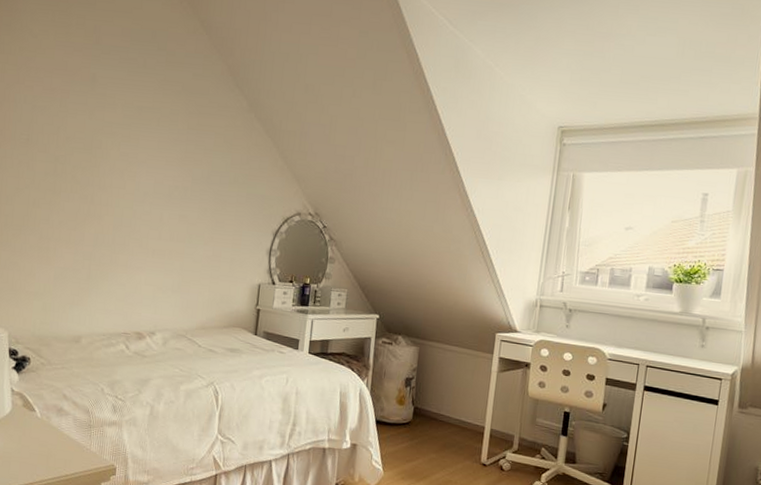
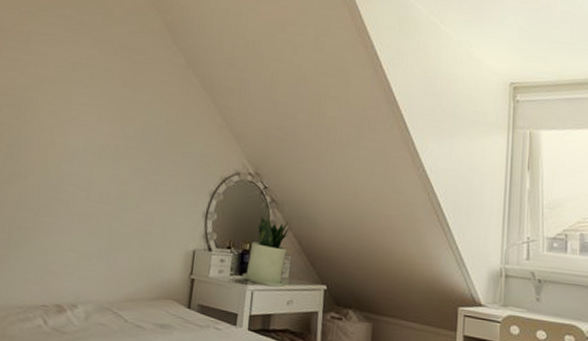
planter: none [303,253,348,316] -> present [242,216,291,287]

